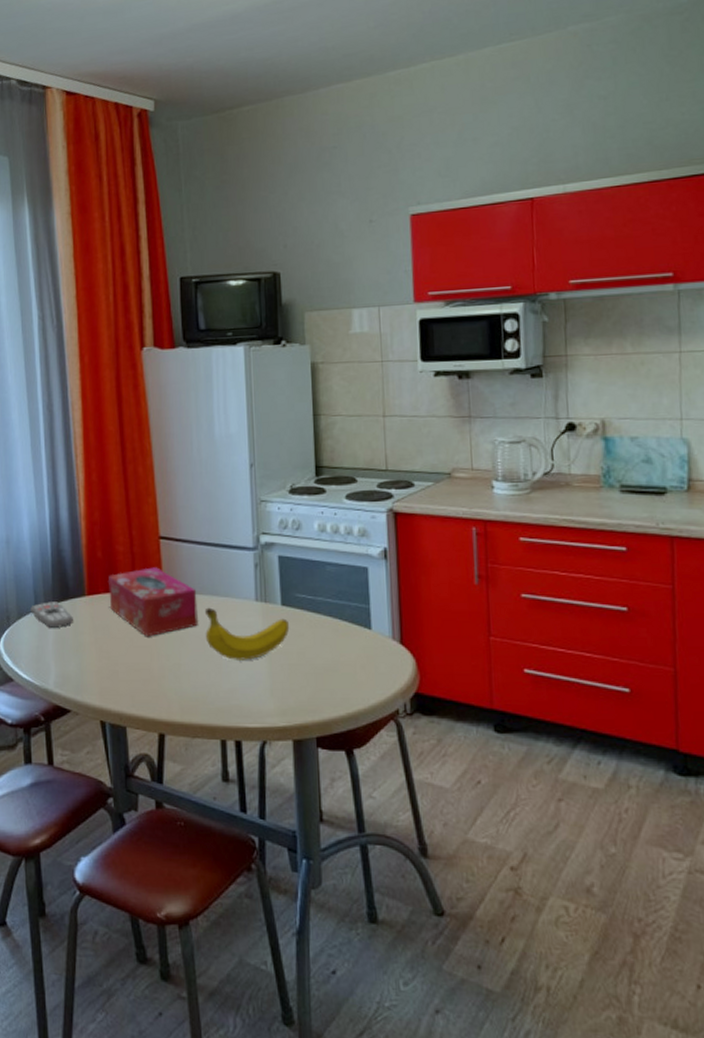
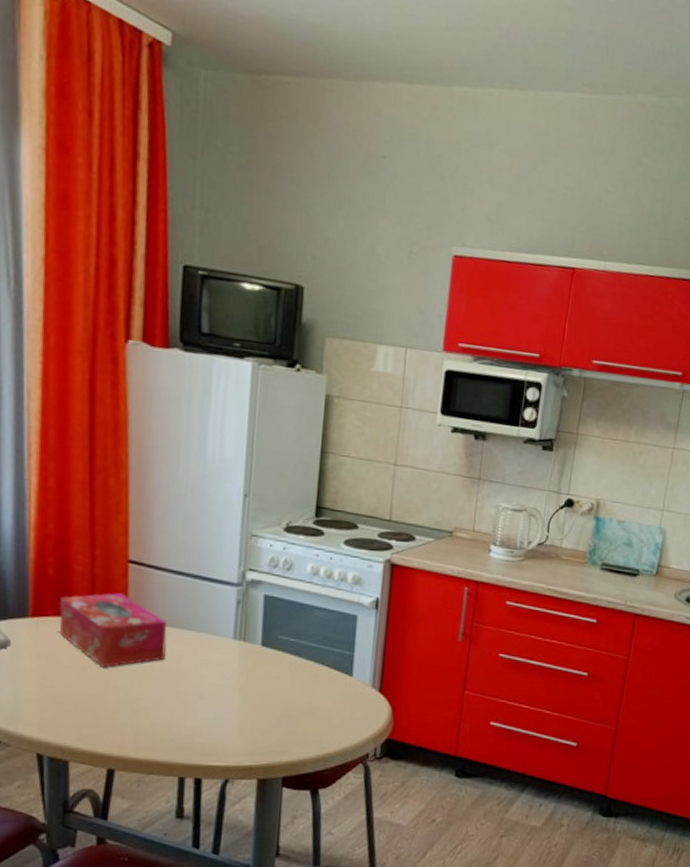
fruit: present [204,607,290,660] -> none [172,641,268,699]

